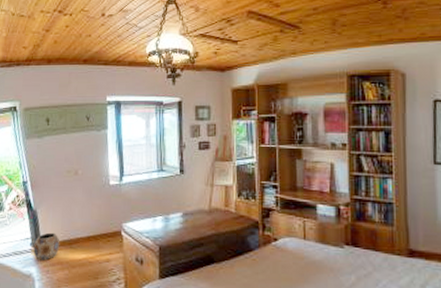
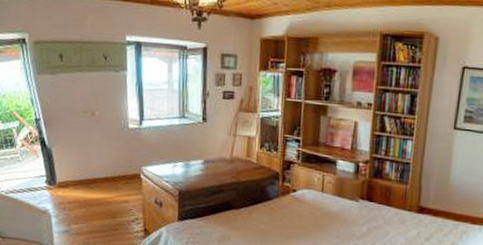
planter: present [33,232,60,261] -> none [49,171,77,198]

